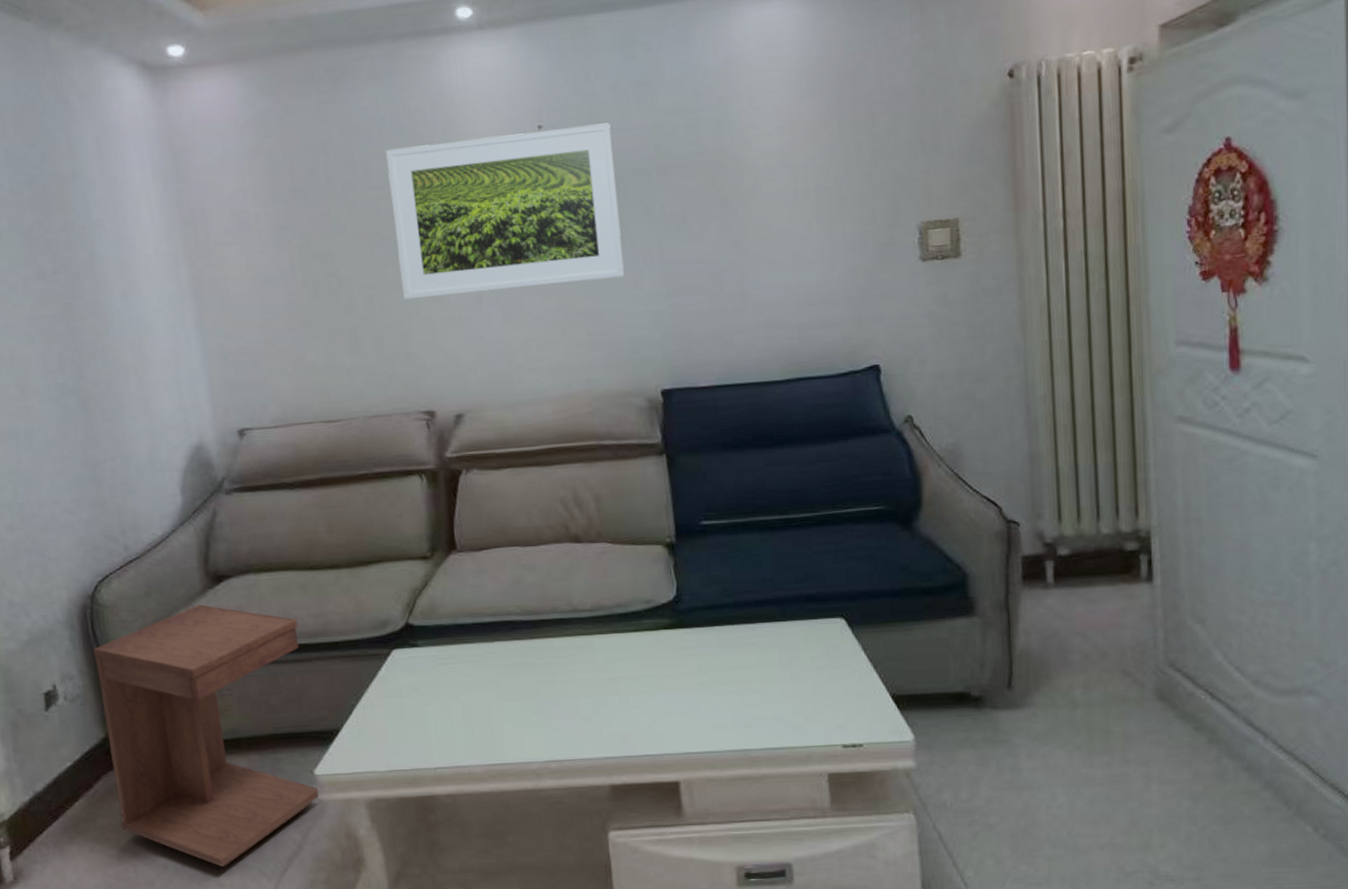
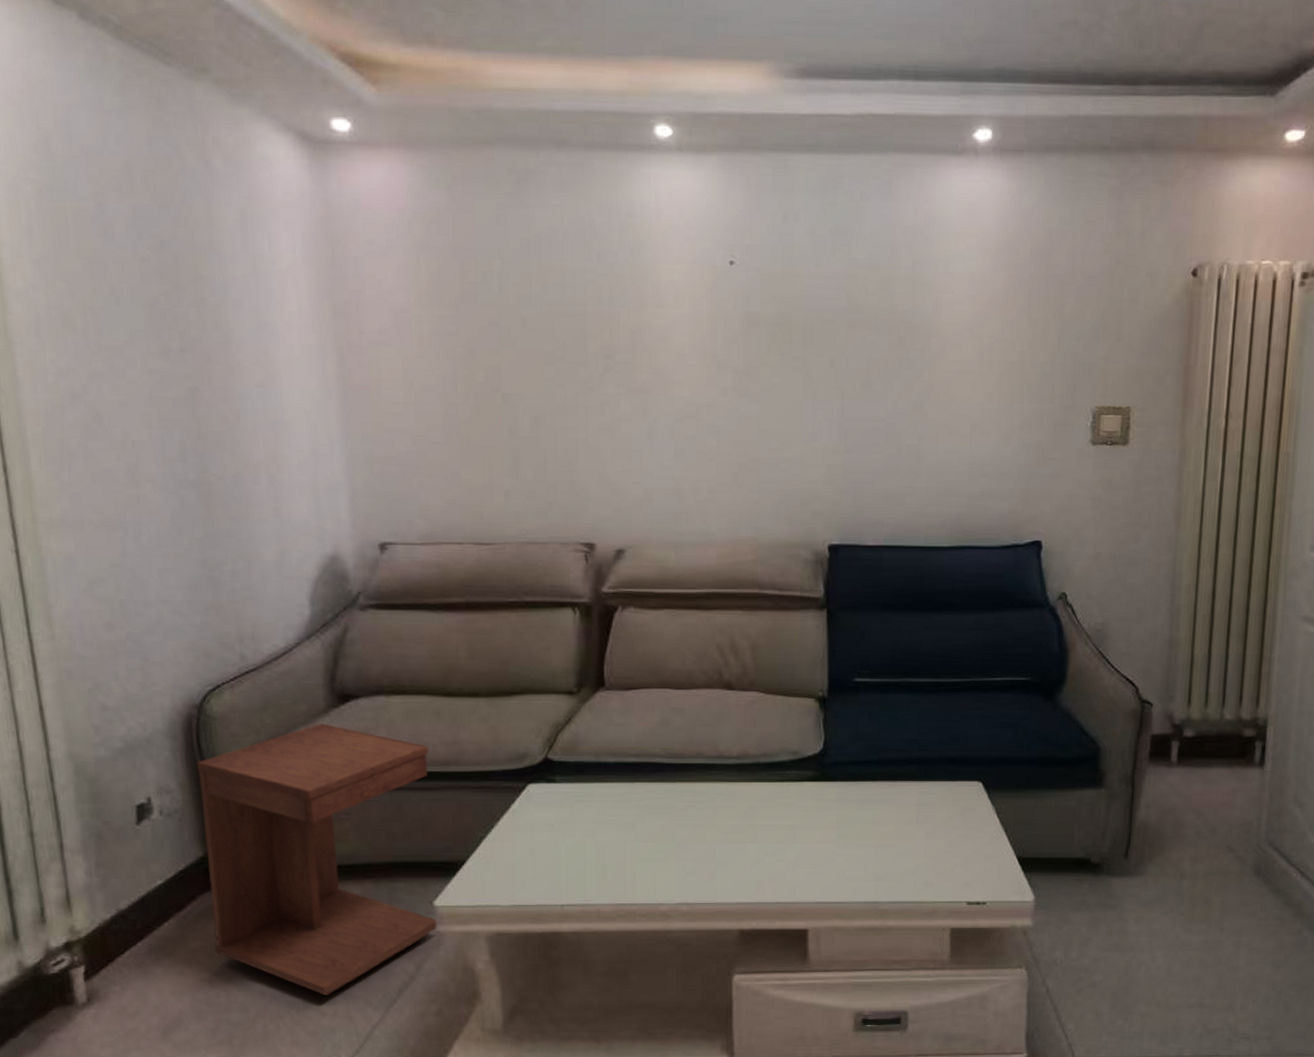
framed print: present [386,123,624,300] -> none [567,264,804,428]

